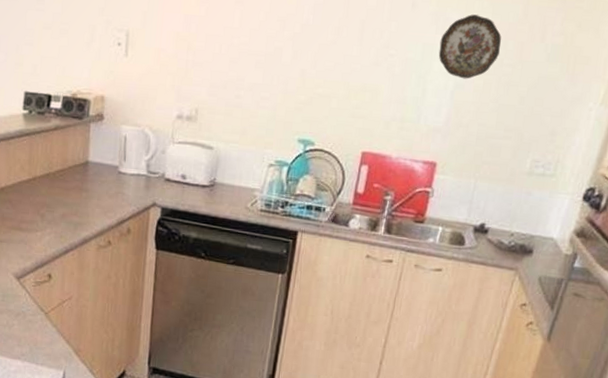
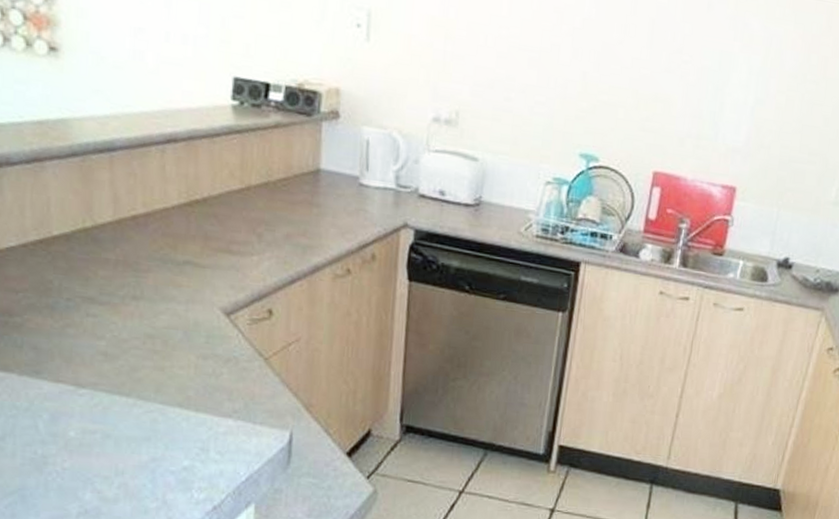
decorative plate: present [438,14,502,79] -> none [737,21,804,95]

